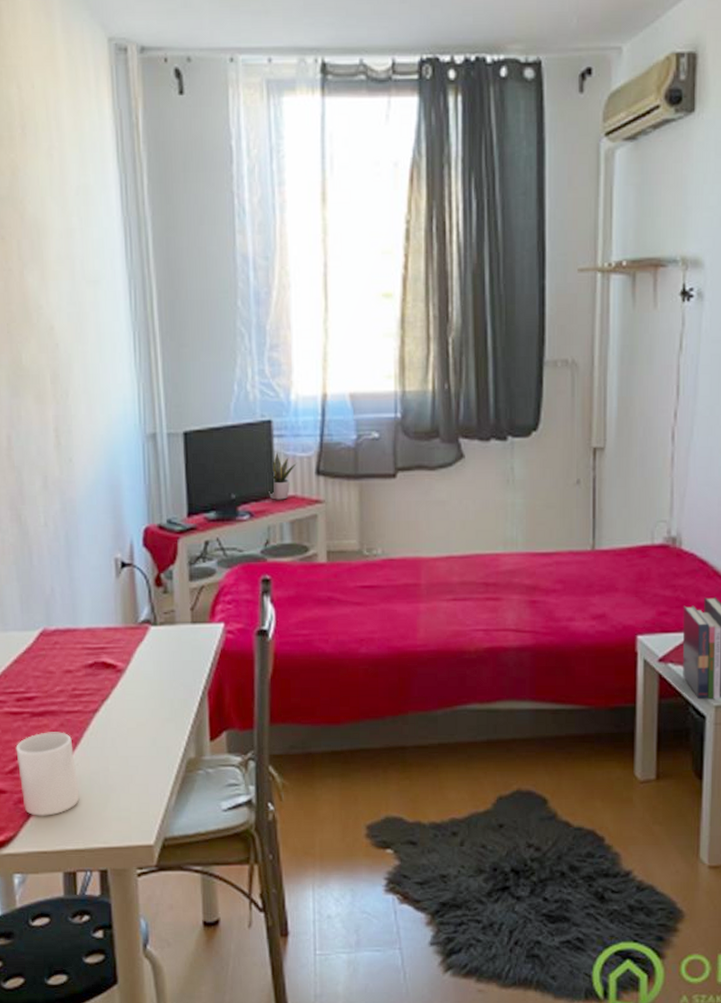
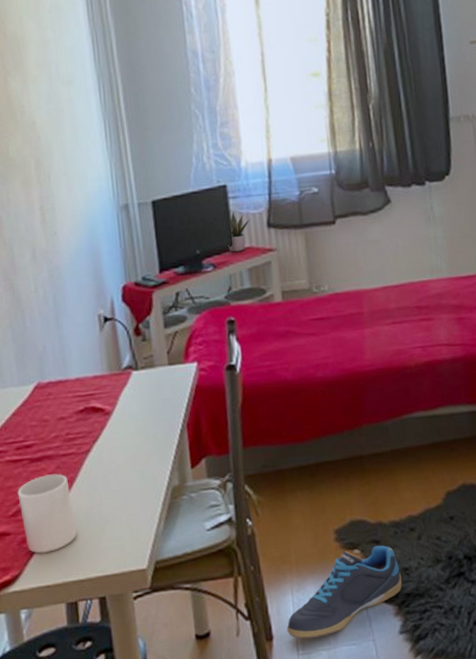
athletic shoe: none [304,847,437,939] -> present [286,545,402,639]

